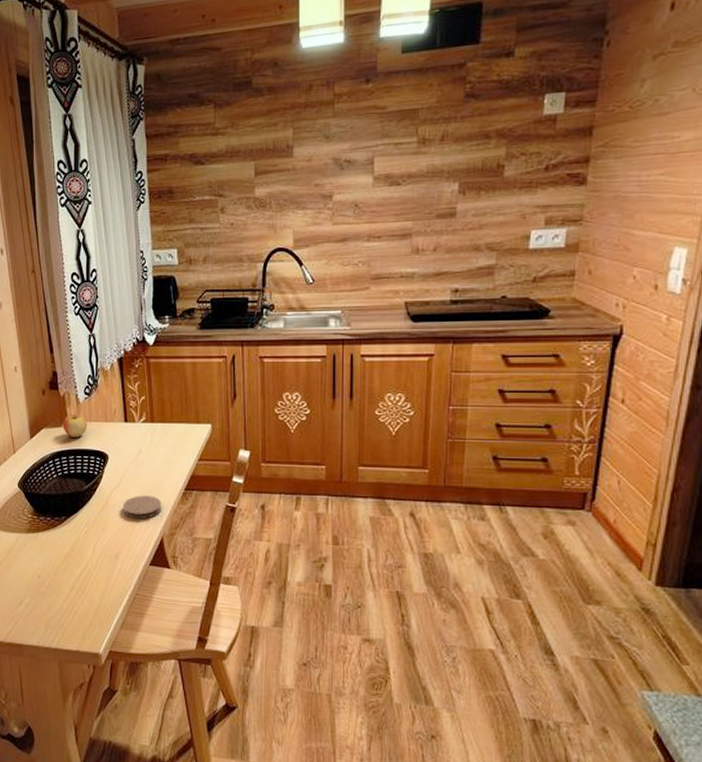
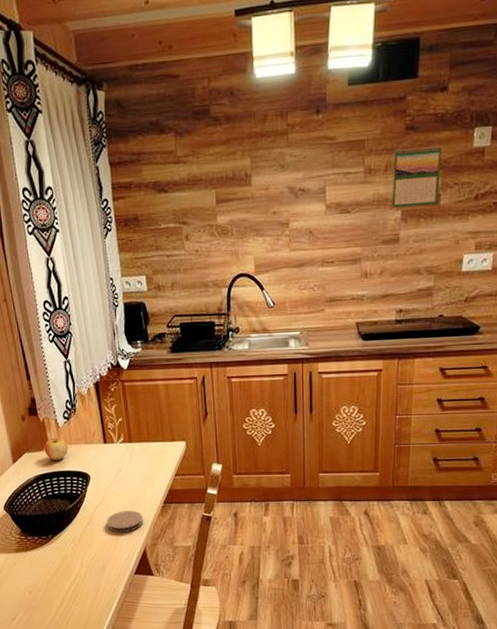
calendar: none [448,113,507,180] -> present [392,145,442,208]

